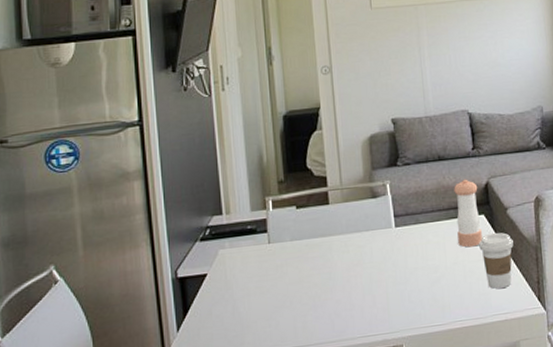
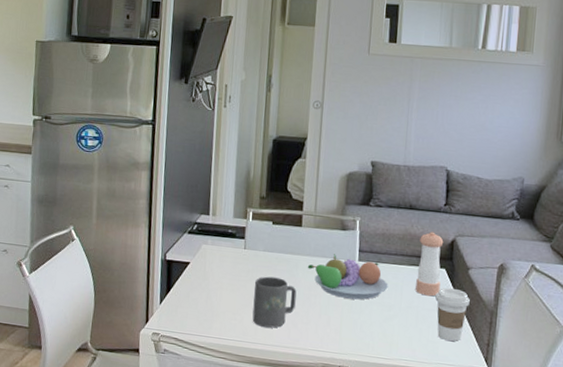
mug: none [287,266,335,327] -> present [252,276,297,328]
fruit bowl: none [342,224,430,272] -> present [307,254,388,300]

